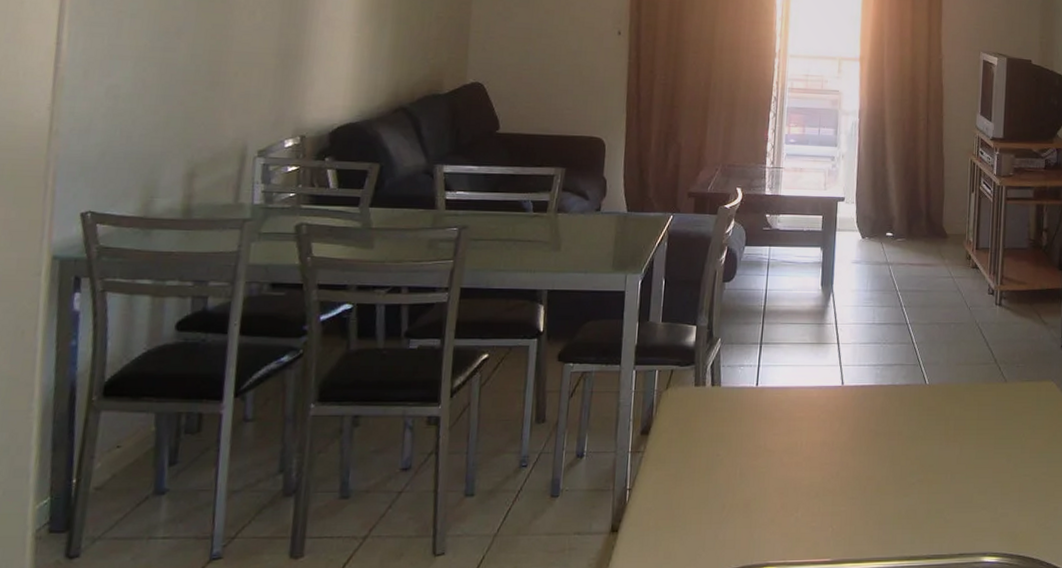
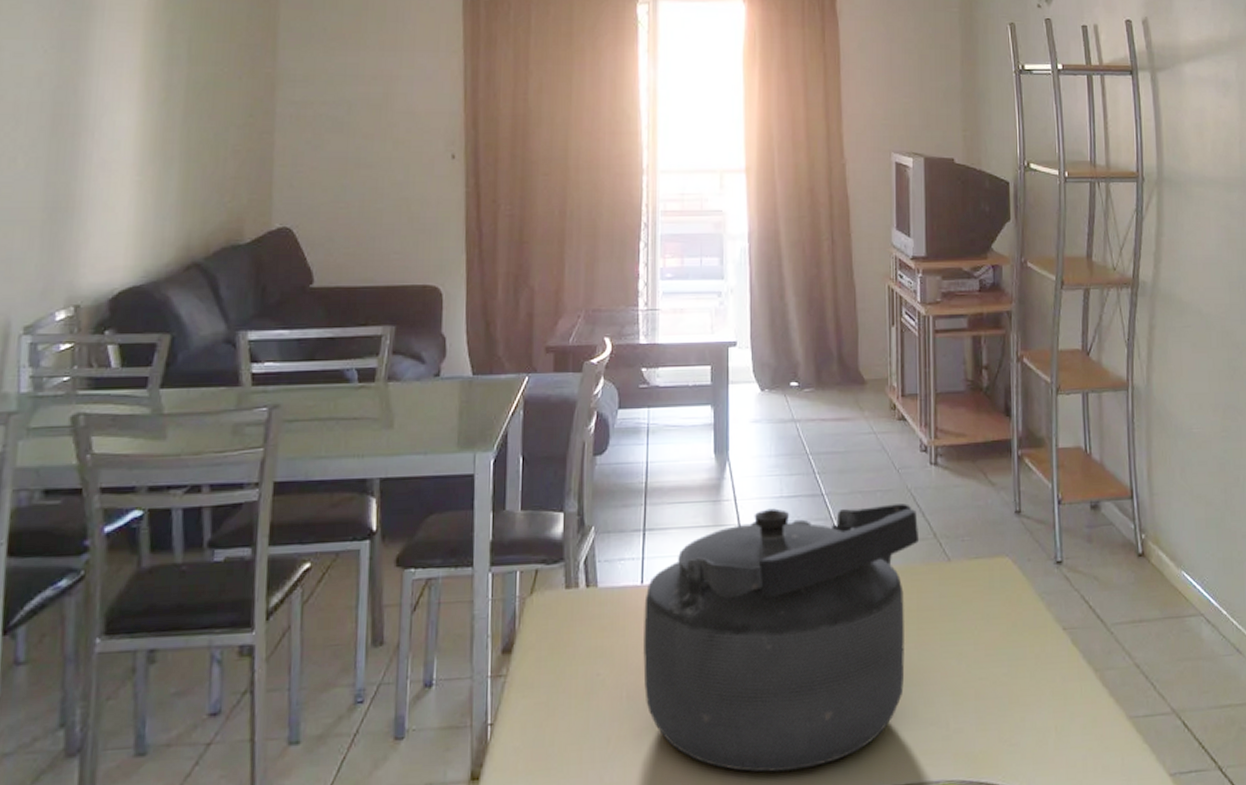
kettle: none [754,332,983,539] -> present [643,503,920,772]

